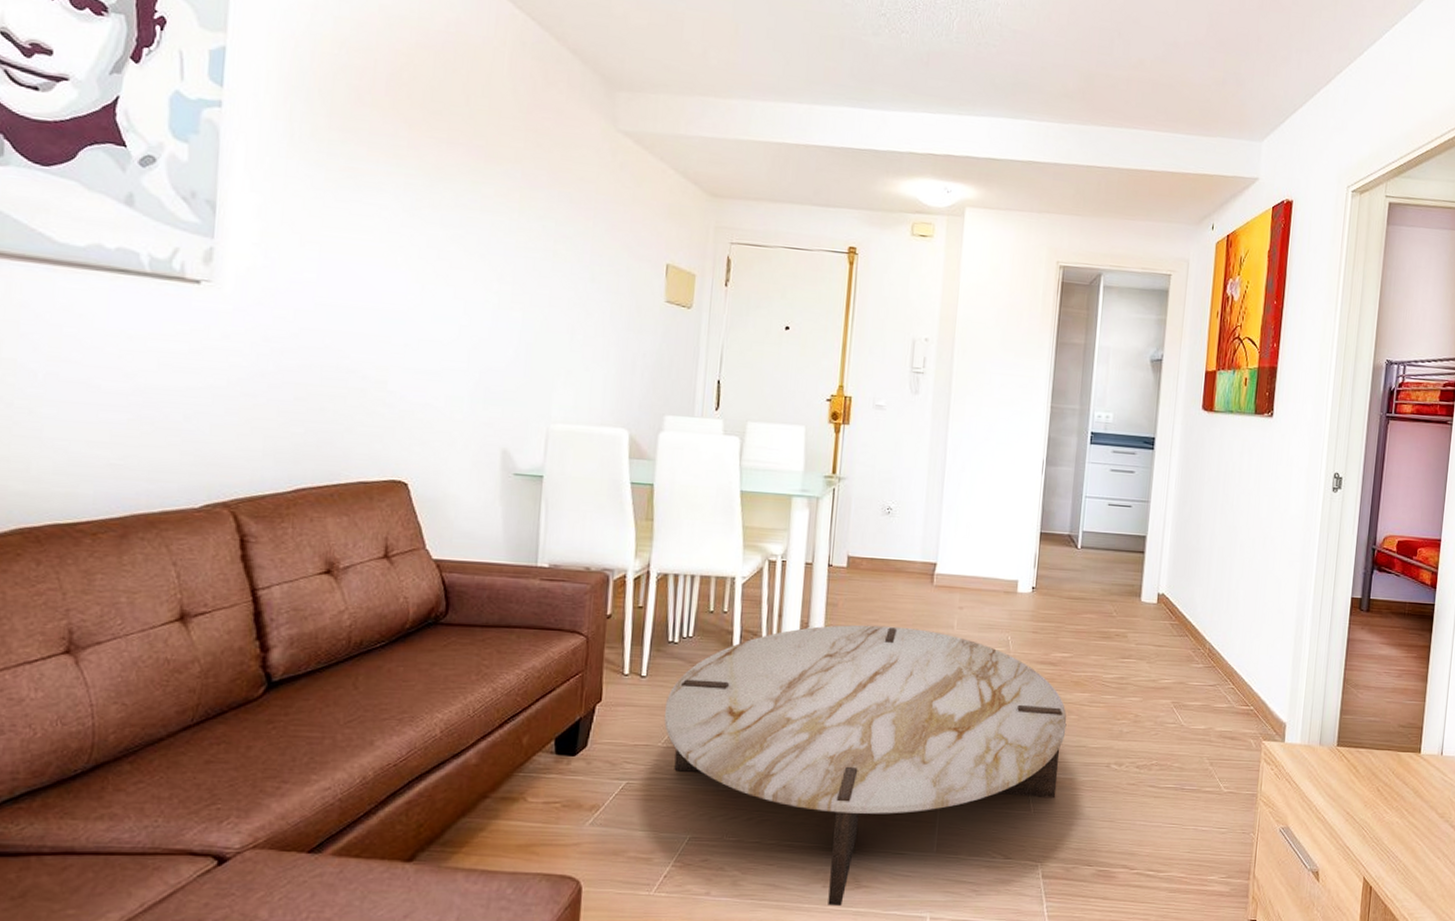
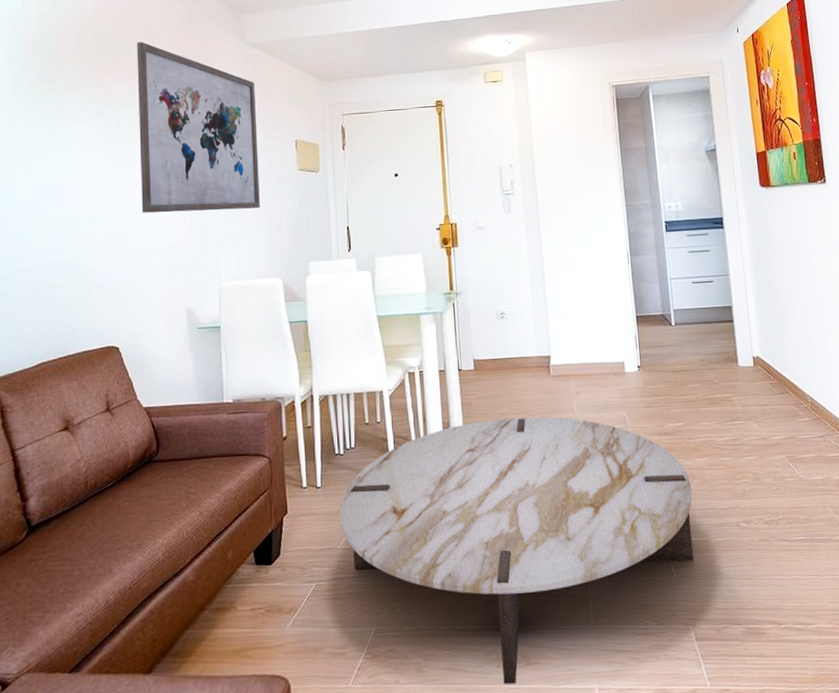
wall art: none [454,100,623,341] -> present [137,42,260,213]

